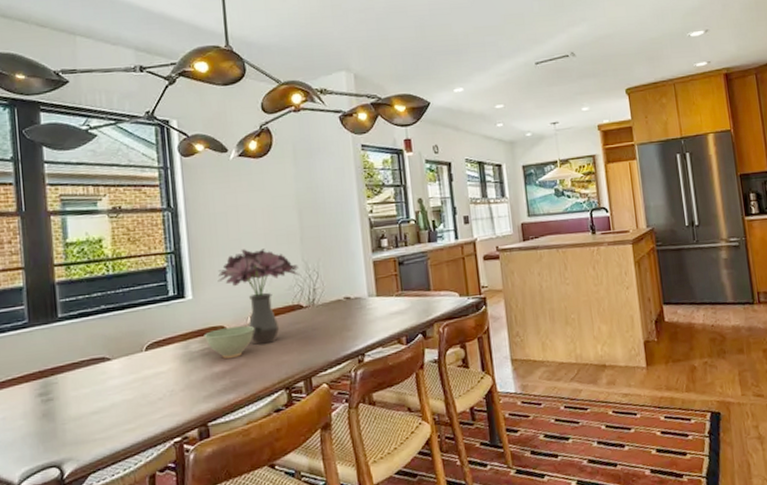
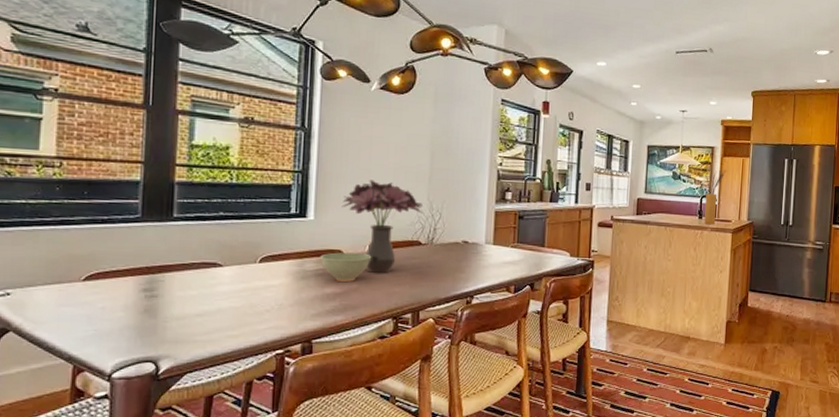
vase: none [590,177,614,240] -> present [704,167,727,225]

